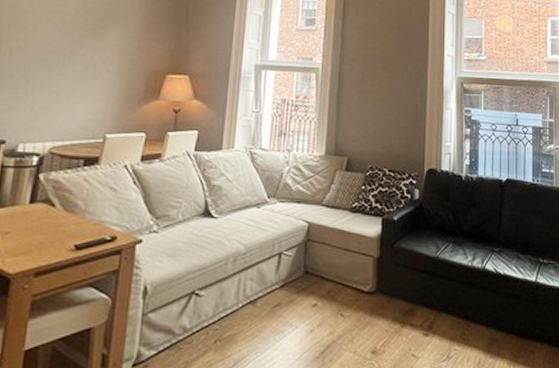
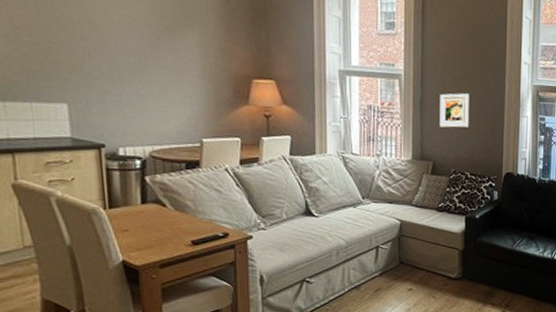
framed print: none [357,85,389,121] -> present [440,93,469,128]

